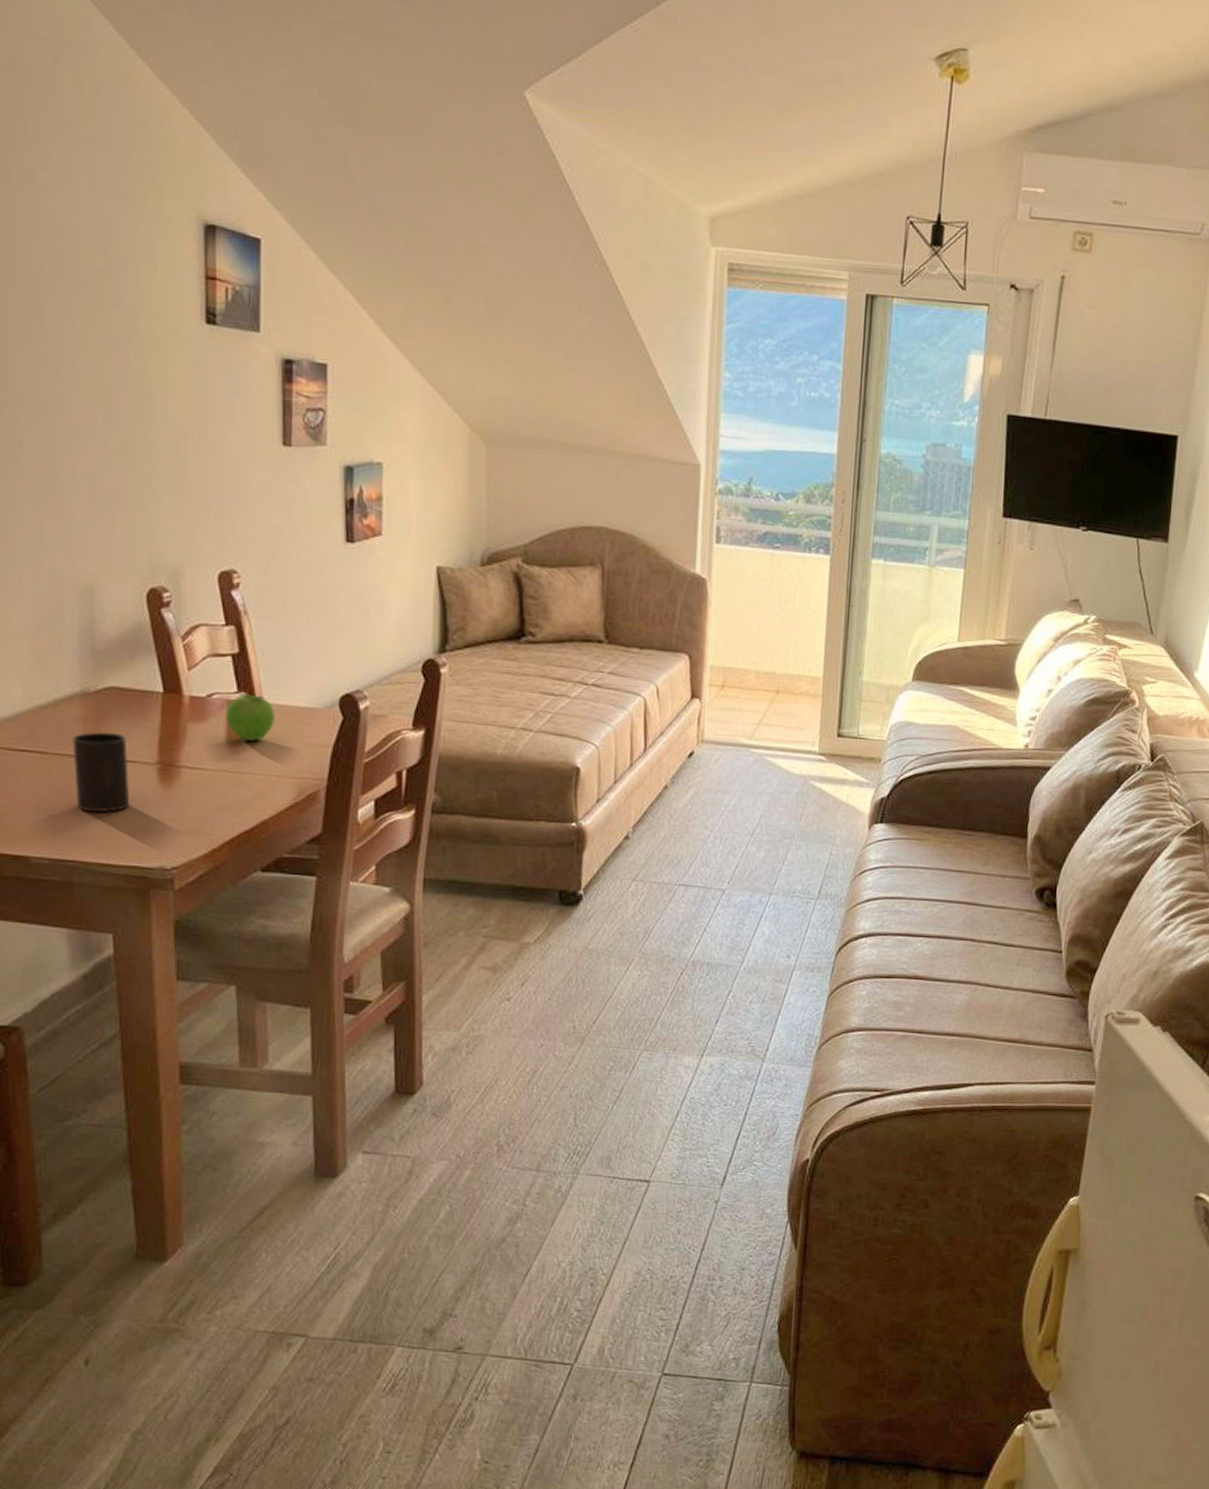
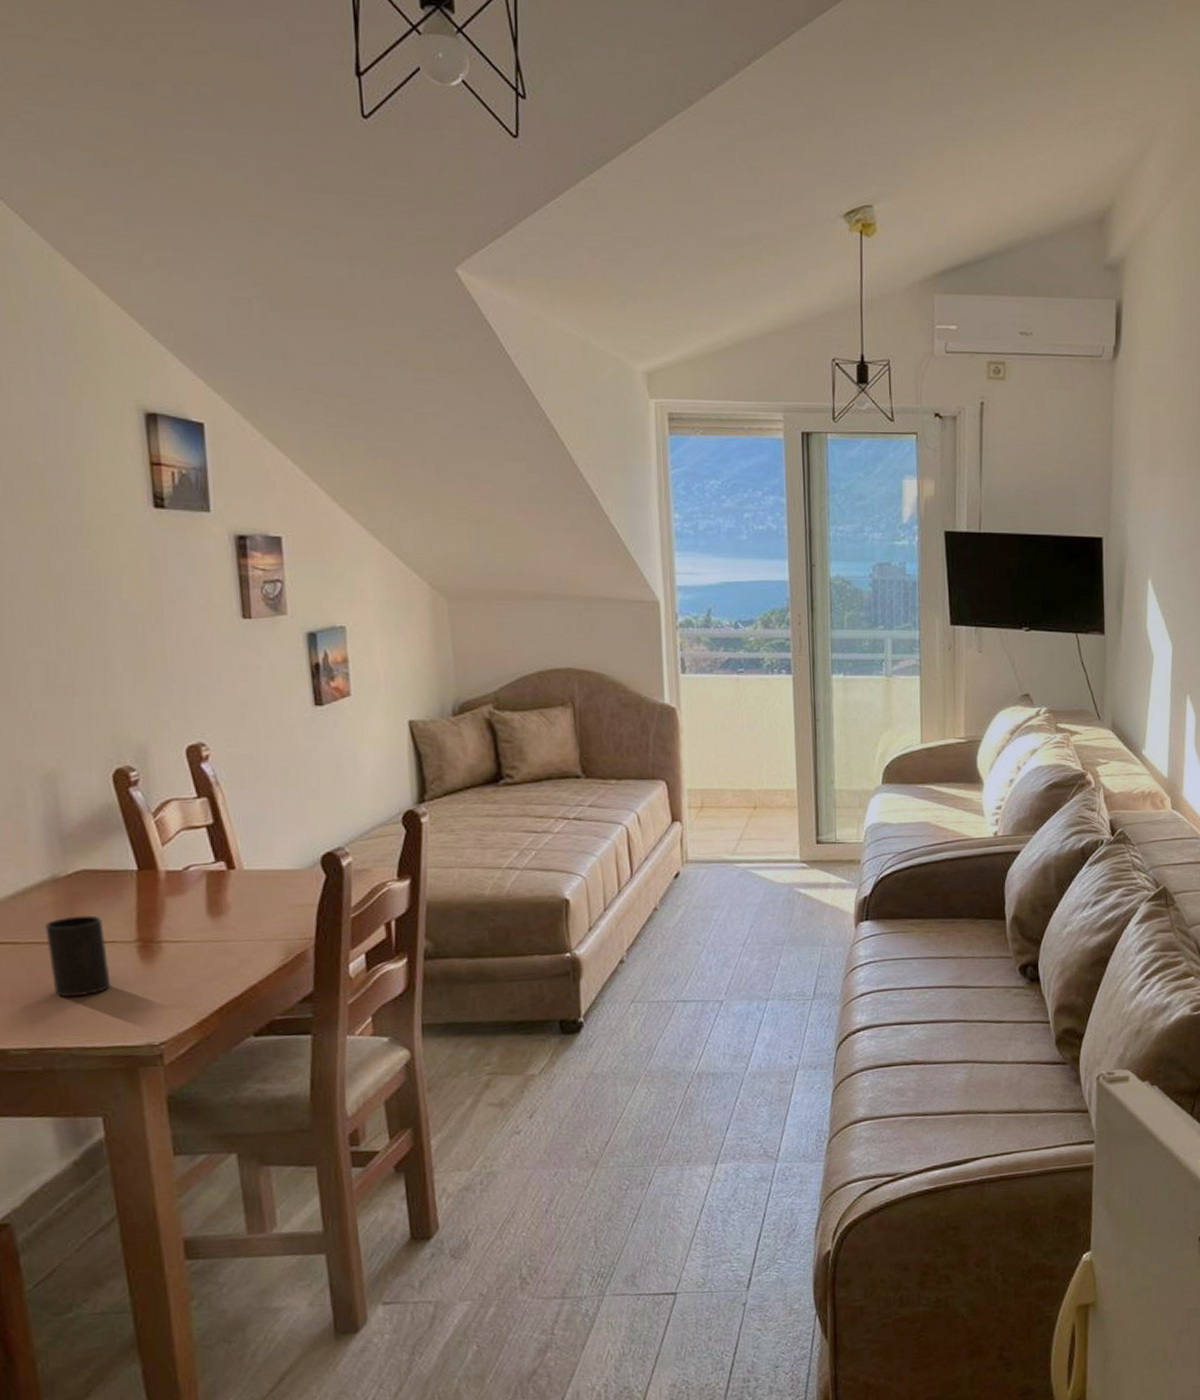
fruit: present [226,691,275,741] -> none [204,860,256,909]

